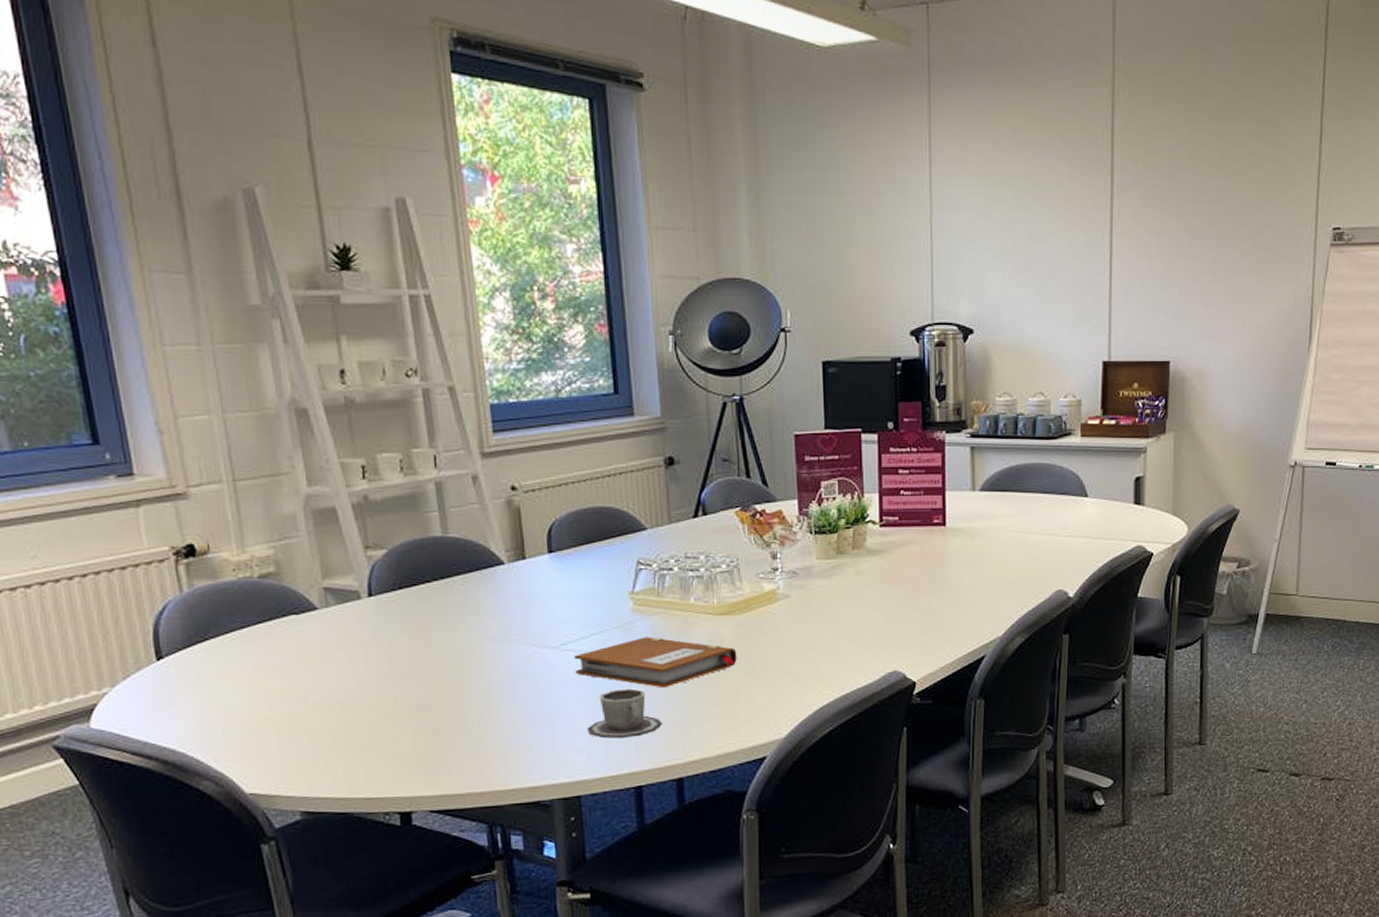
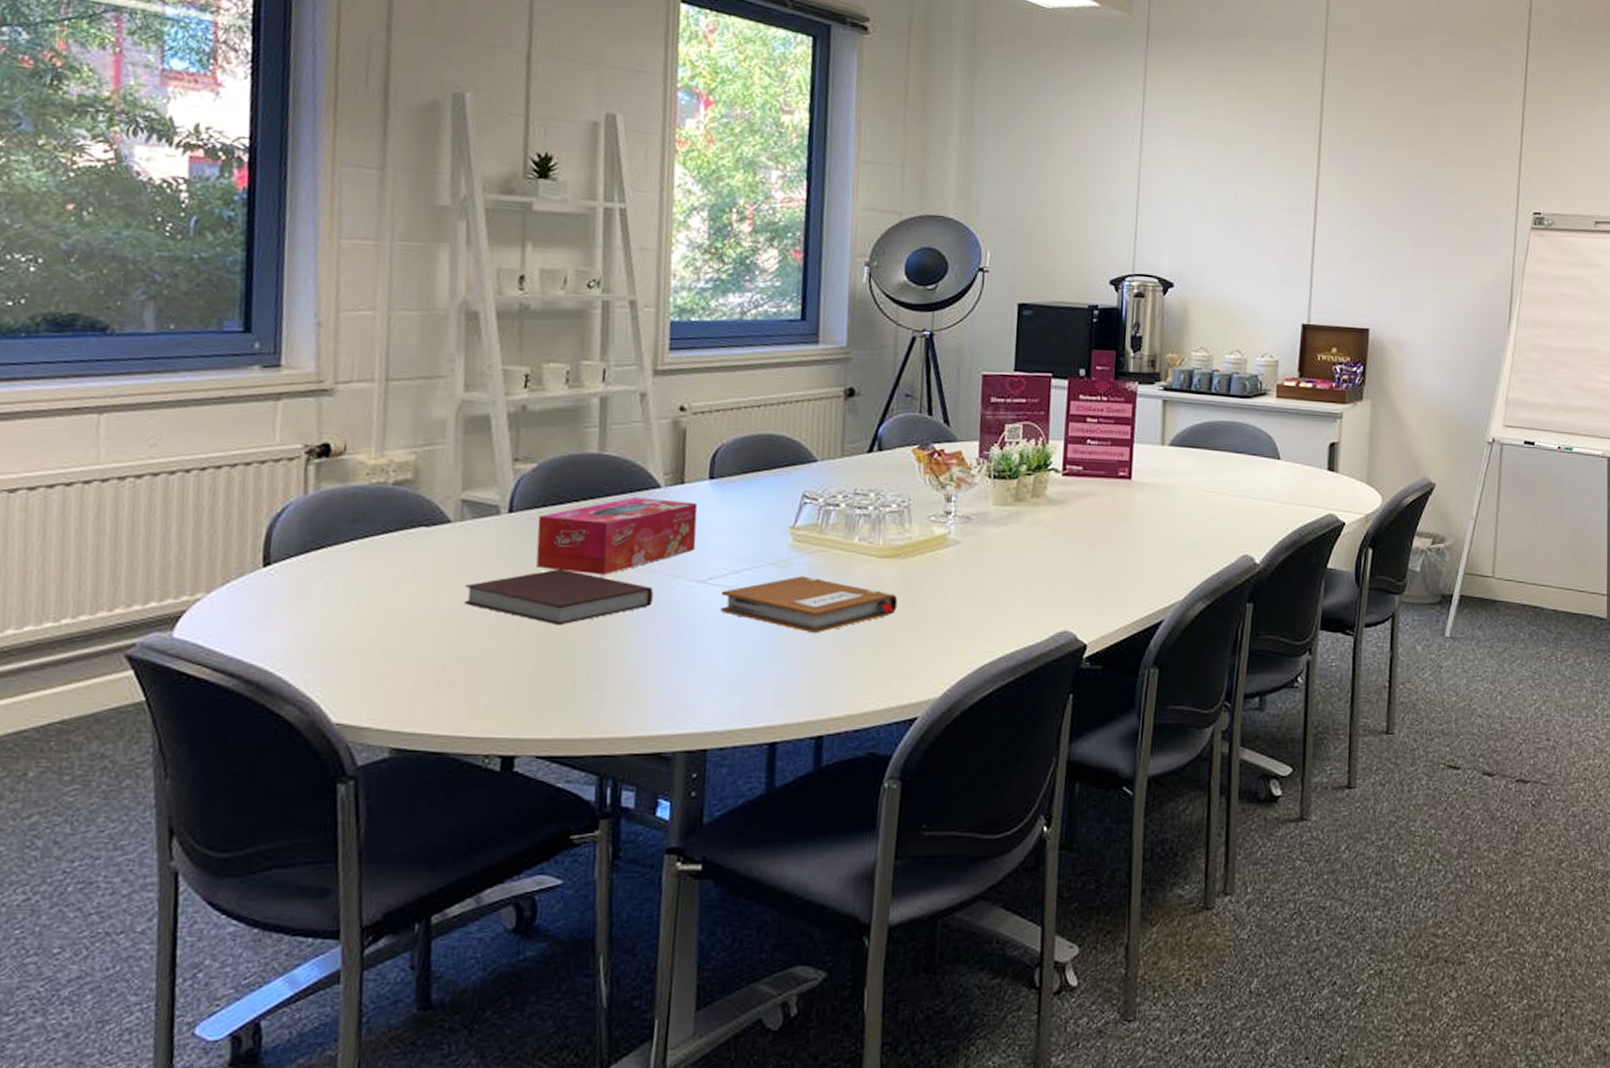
notebook: none [341,645,513,696] -> present [463,569,654,626]
tissue box: none [396,574,545,648] -> present [536,497,698,575]
cup: present [587,688,663,739] -> none [724,631,809,686]

